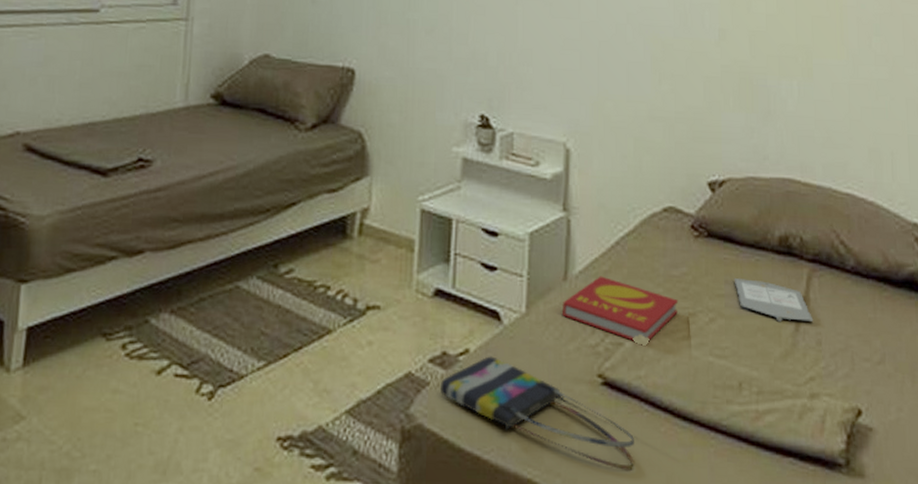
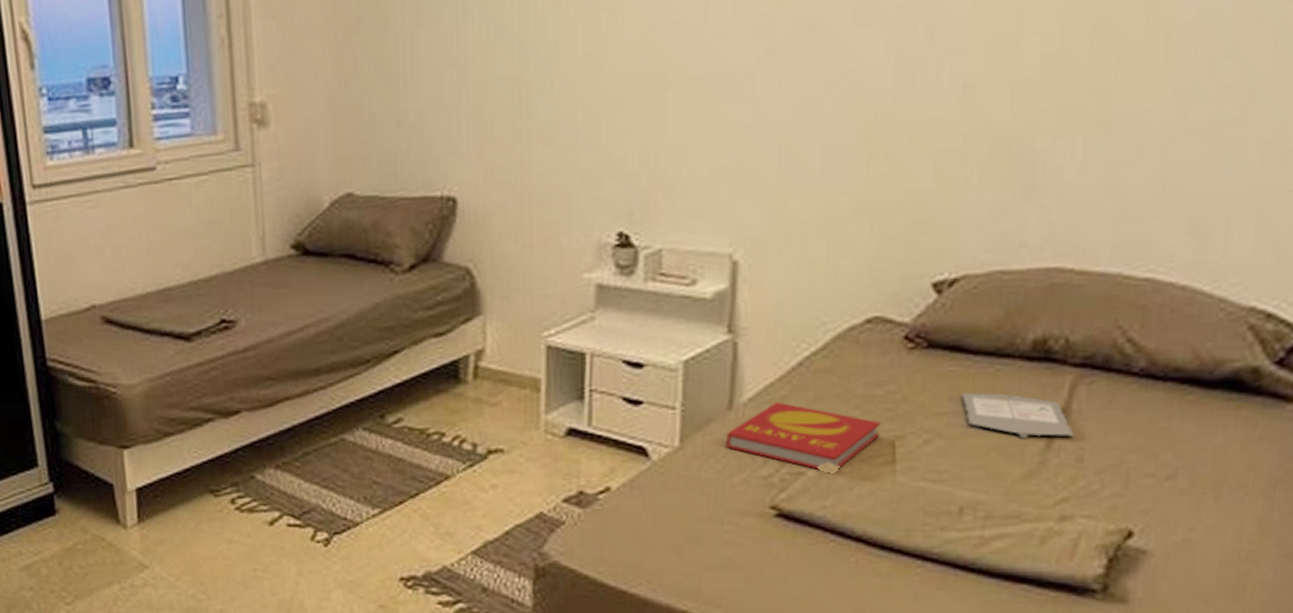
tote bag: present [441,356,635,470] -> none [578,493,817,601]

